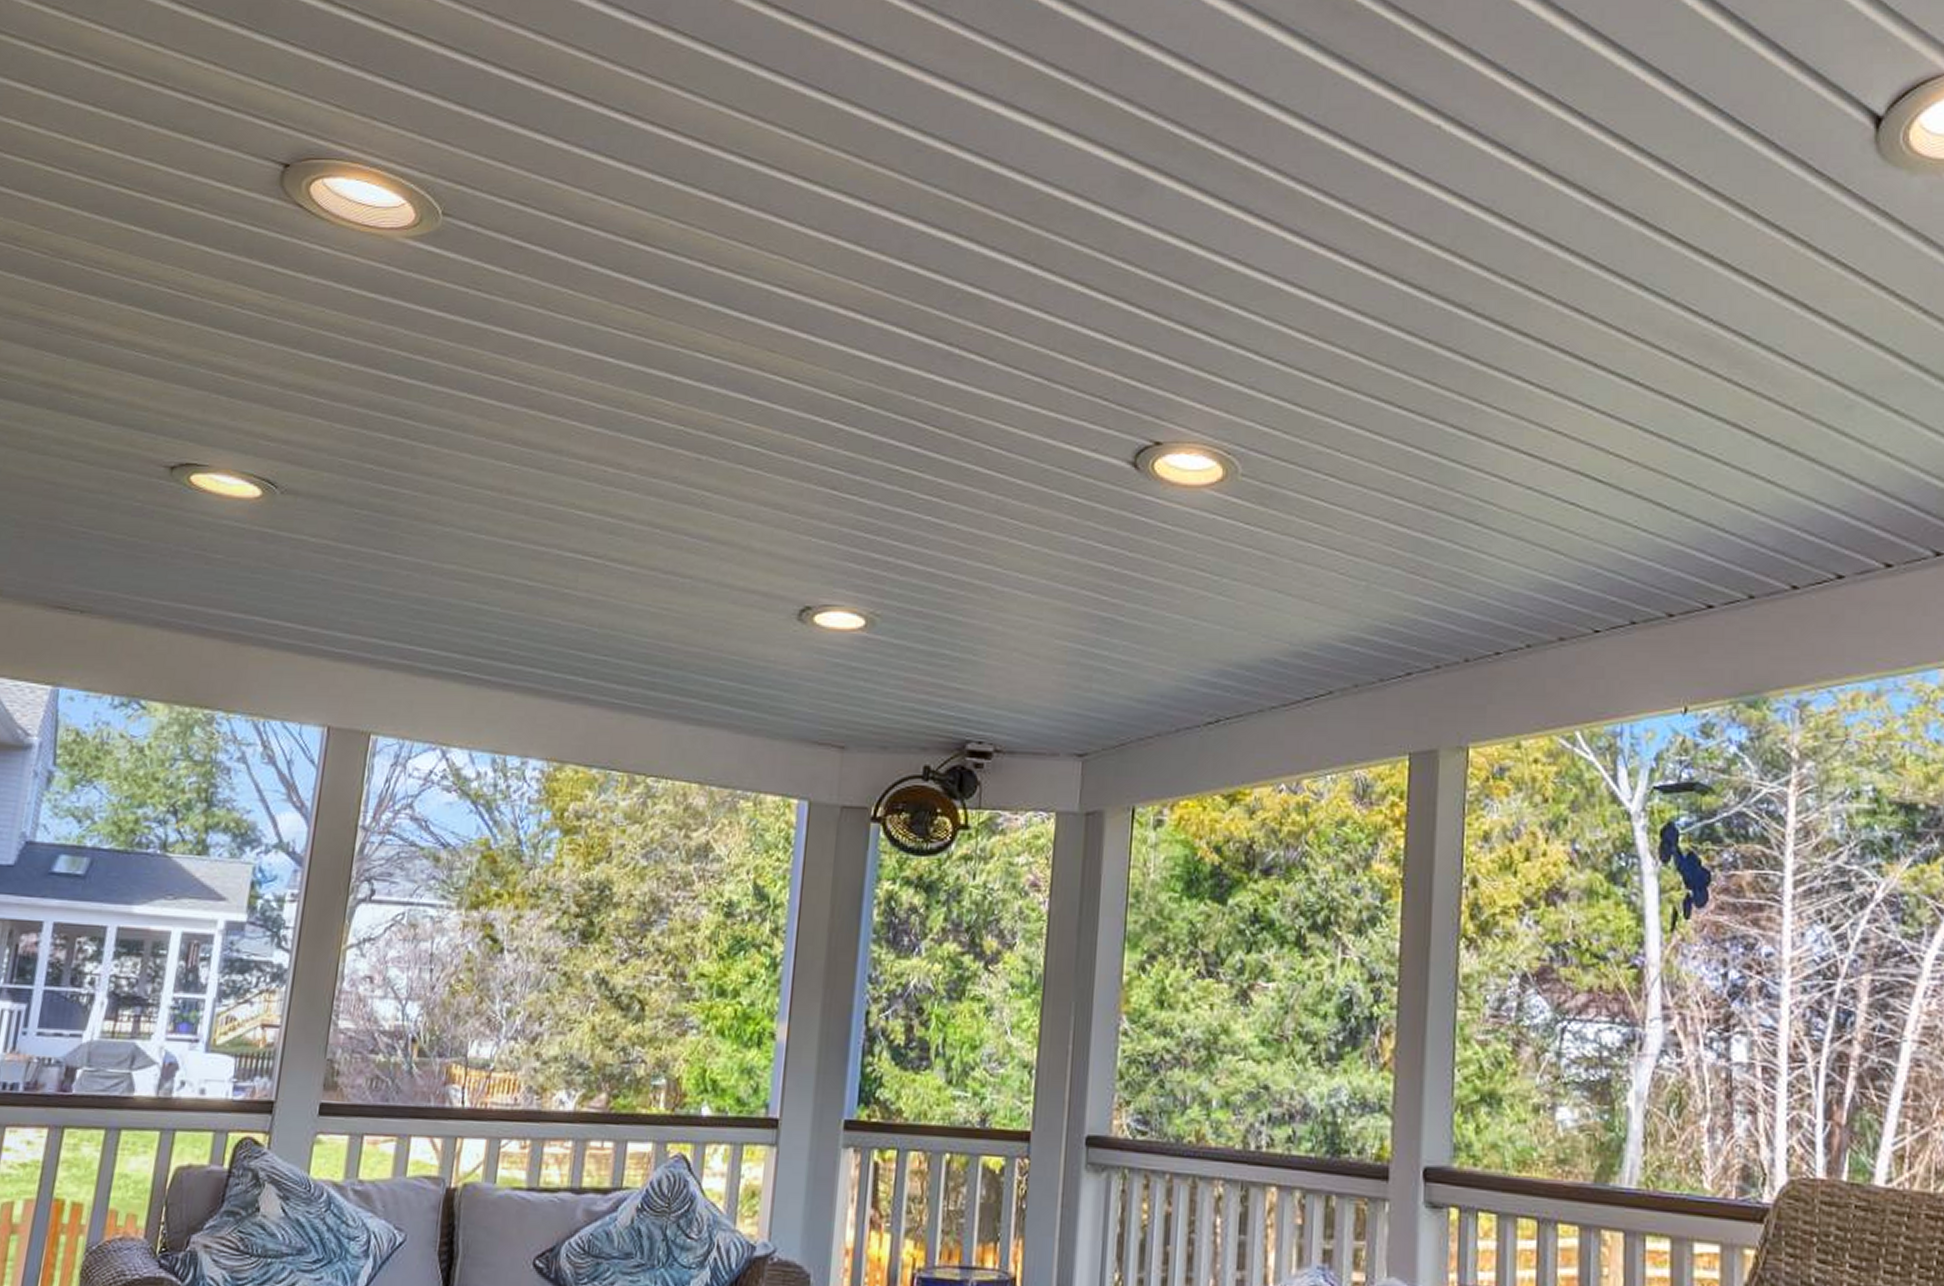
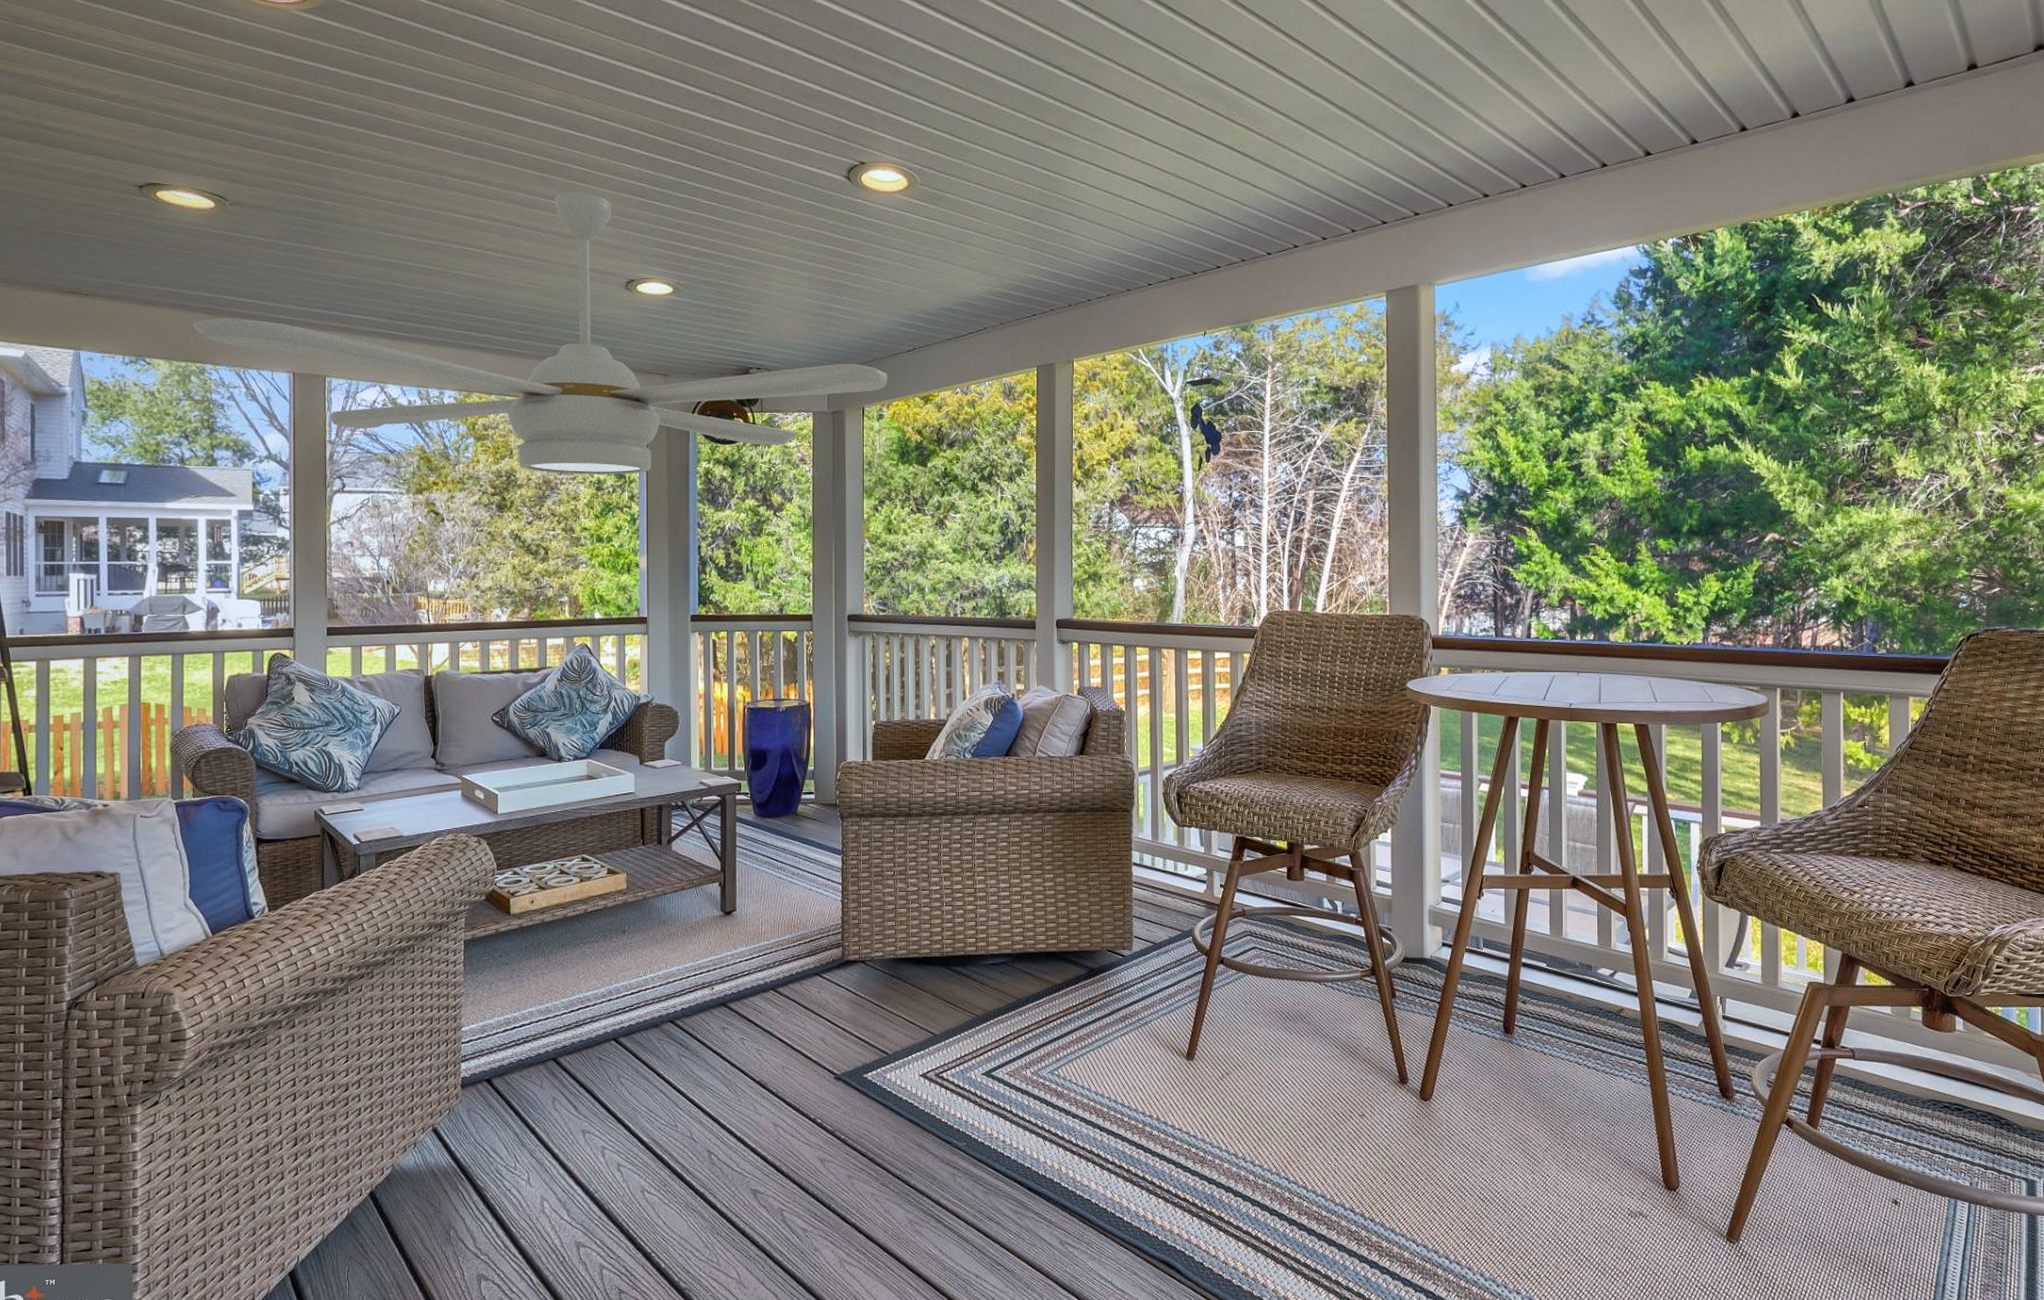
ceiling fan: none [208,480,1174,895] -> present [193,192,887,474]

